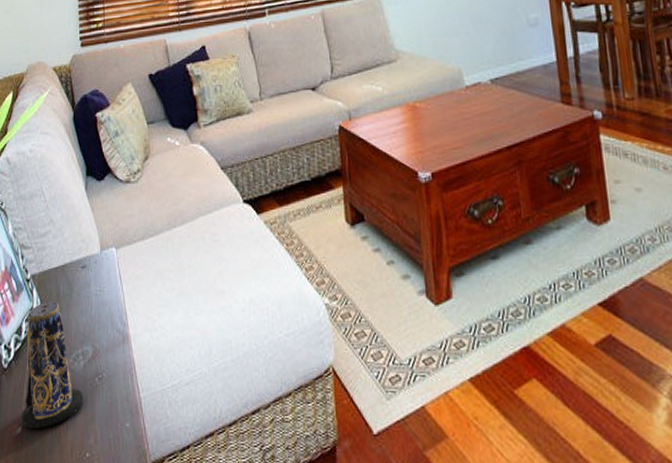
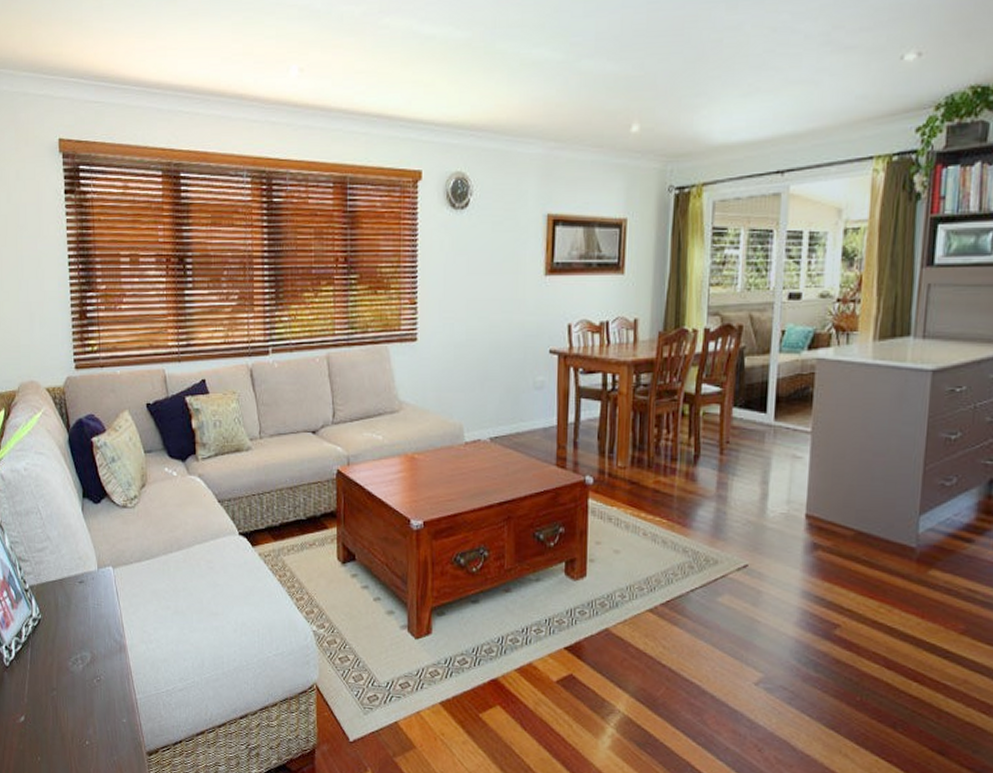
candle: present [21,301,84,430] -> none [23,610,83,719]

